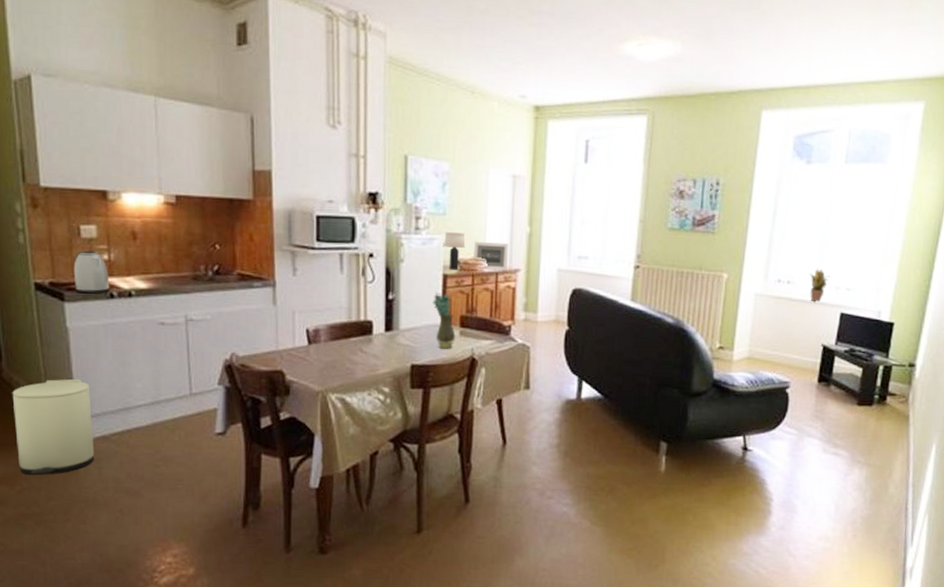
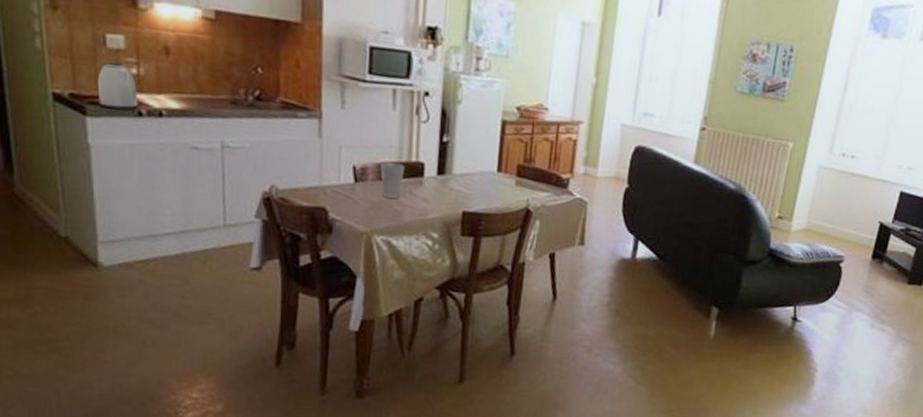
pedal bin: present [12,378,95,475] -> none [25,198,117,300]
cup: none [332,323,355,358] -> present [380,162,405,200]
vase: present [433,293,456,349] -> none [489,139,511,198]
table lamp: present [444,232,466,270] -> none [505,76,528,117]
picture frame: present [472,241,509,271] -> none [533,88,573,122]
potted plant: present [809,268,830,303] -> none [872,145,894,180]

